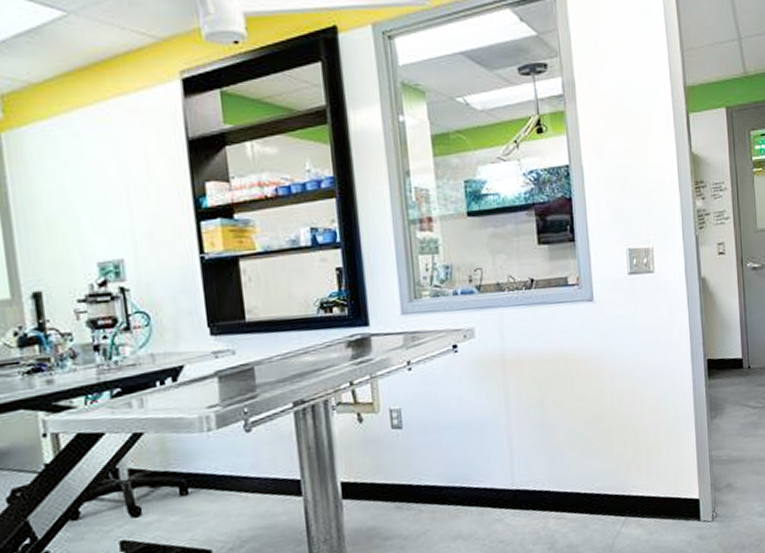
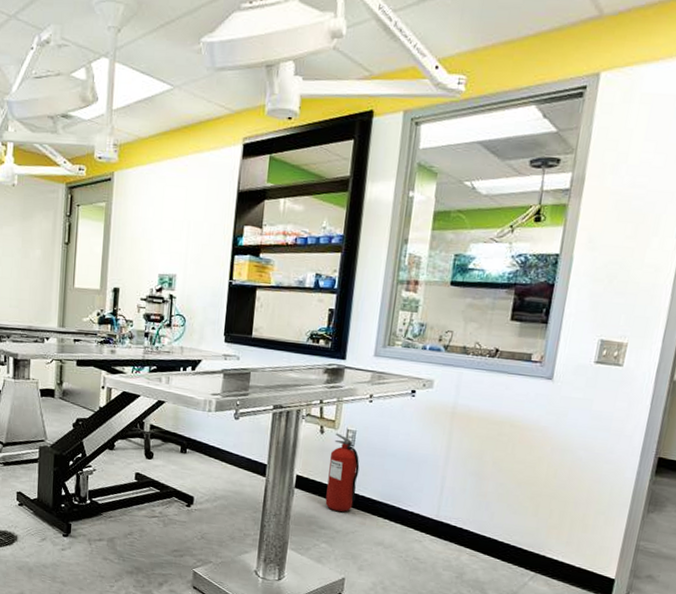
fire extinguisher: none [376,417,418,514] -> present [325,433,360,512]

